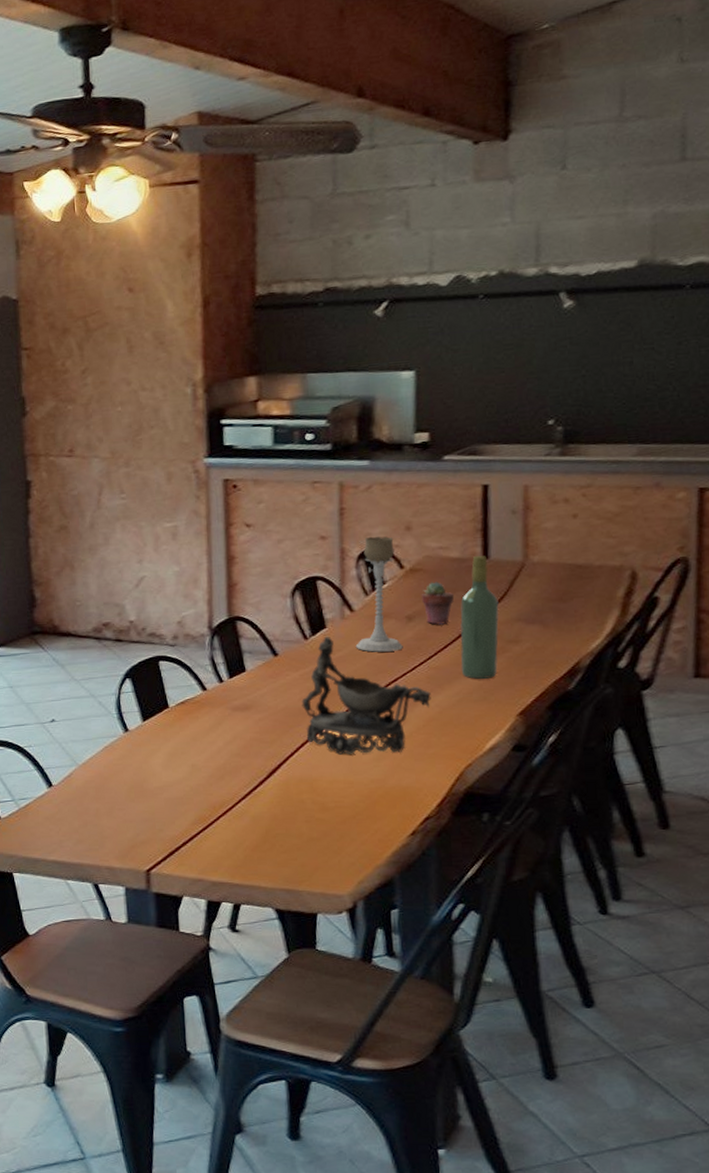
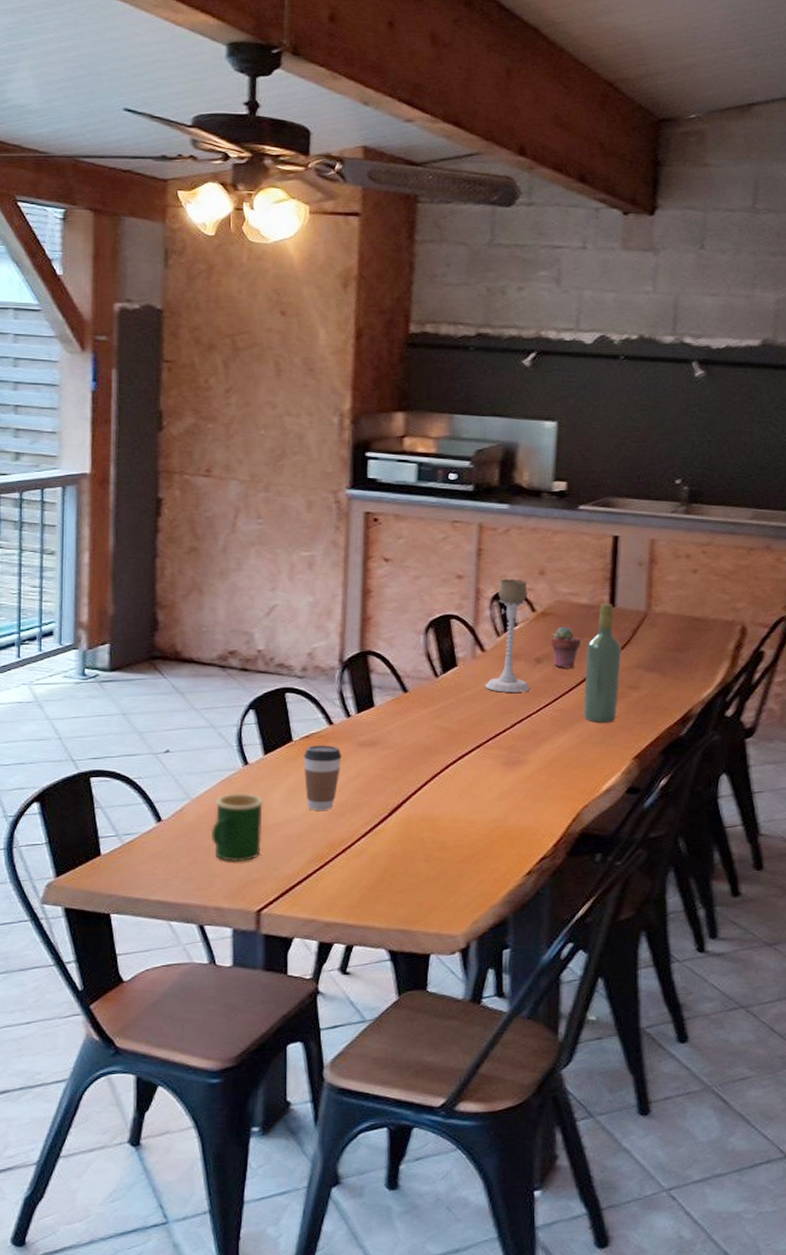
mug: none [99,758,146,825] -> present [212,793,264,863]
coffee cup: none [180,710,217,774] -> present [303,745,342,811]
decorative bowl: present [301,636,431,755] -> none [428,674,554,794]

